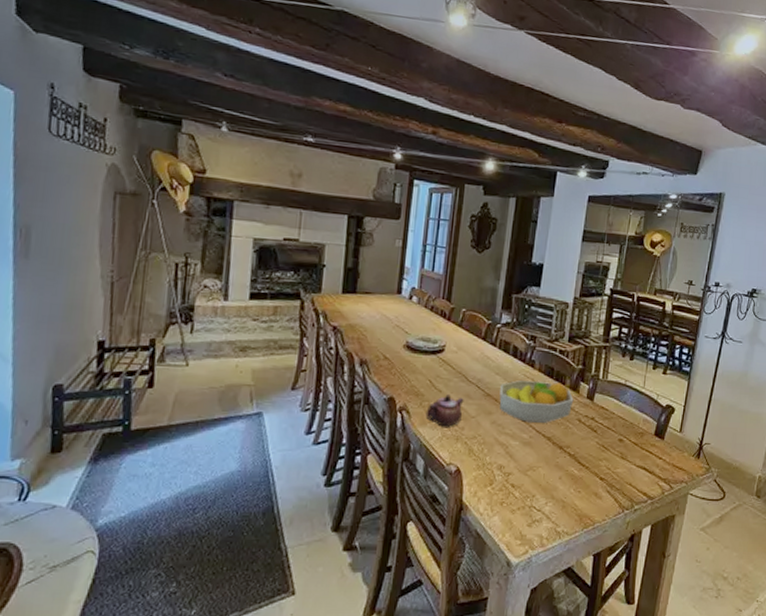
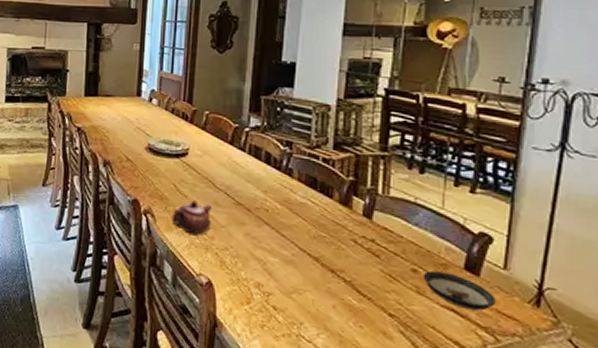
fruit bowl: present [499,380,574,423] -> none [252,190,346,241]
saucer: none [626,439,673,466] -> present [422,270,496,311]

